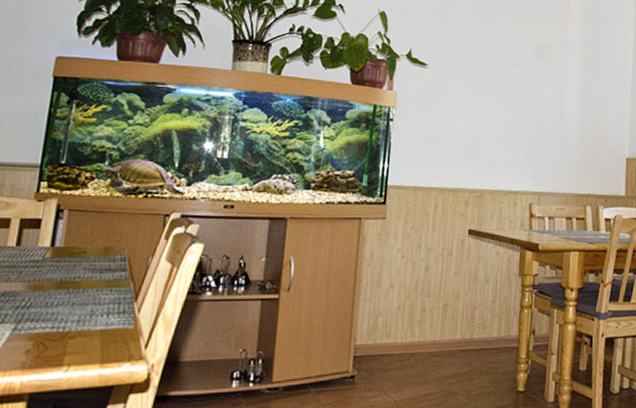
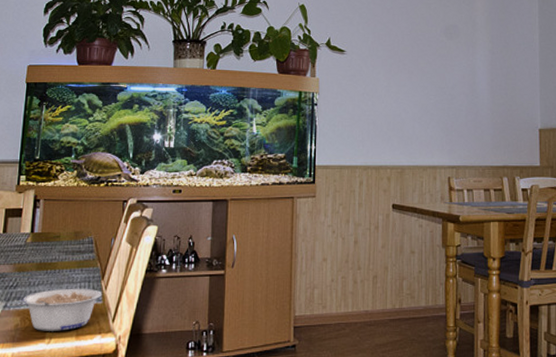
legume: none [36,310,134,358] -> present [22,288,102,331]

